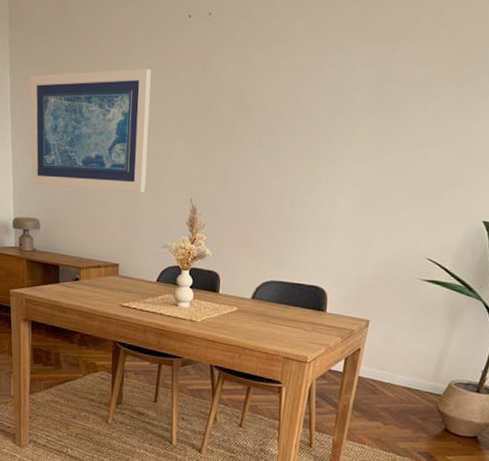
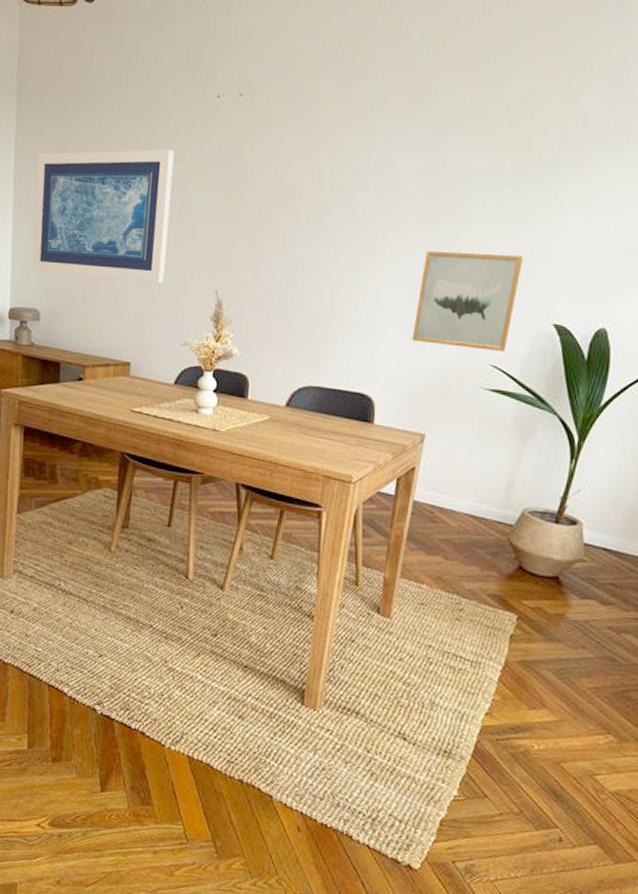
wall art: none [360,157,459,247] -> present [411,250,523,352]

